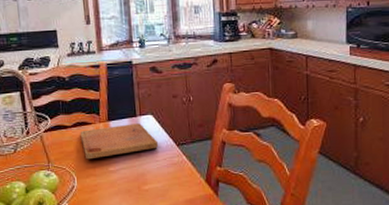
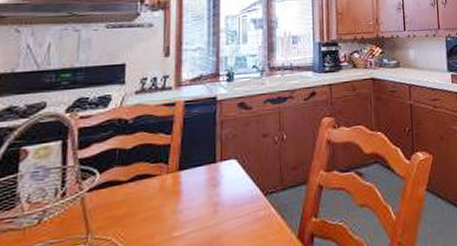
cutting board: present [80,123,158,160] -> none [138,171,240,224]

